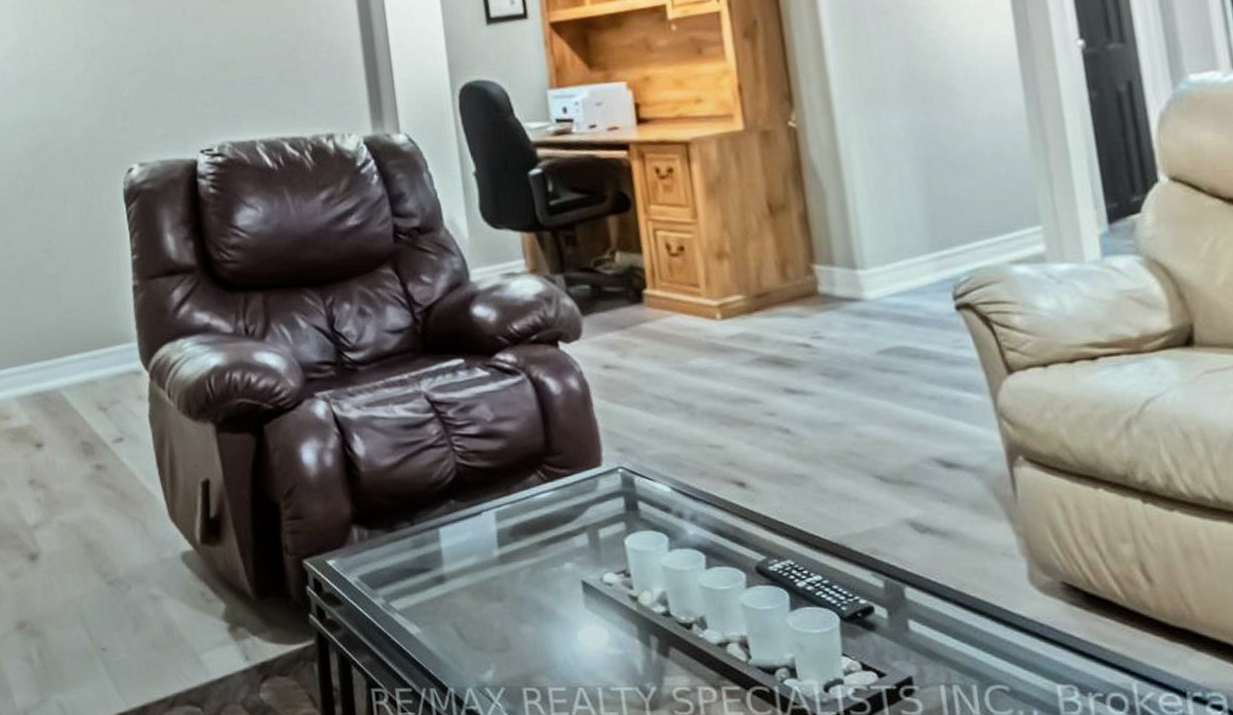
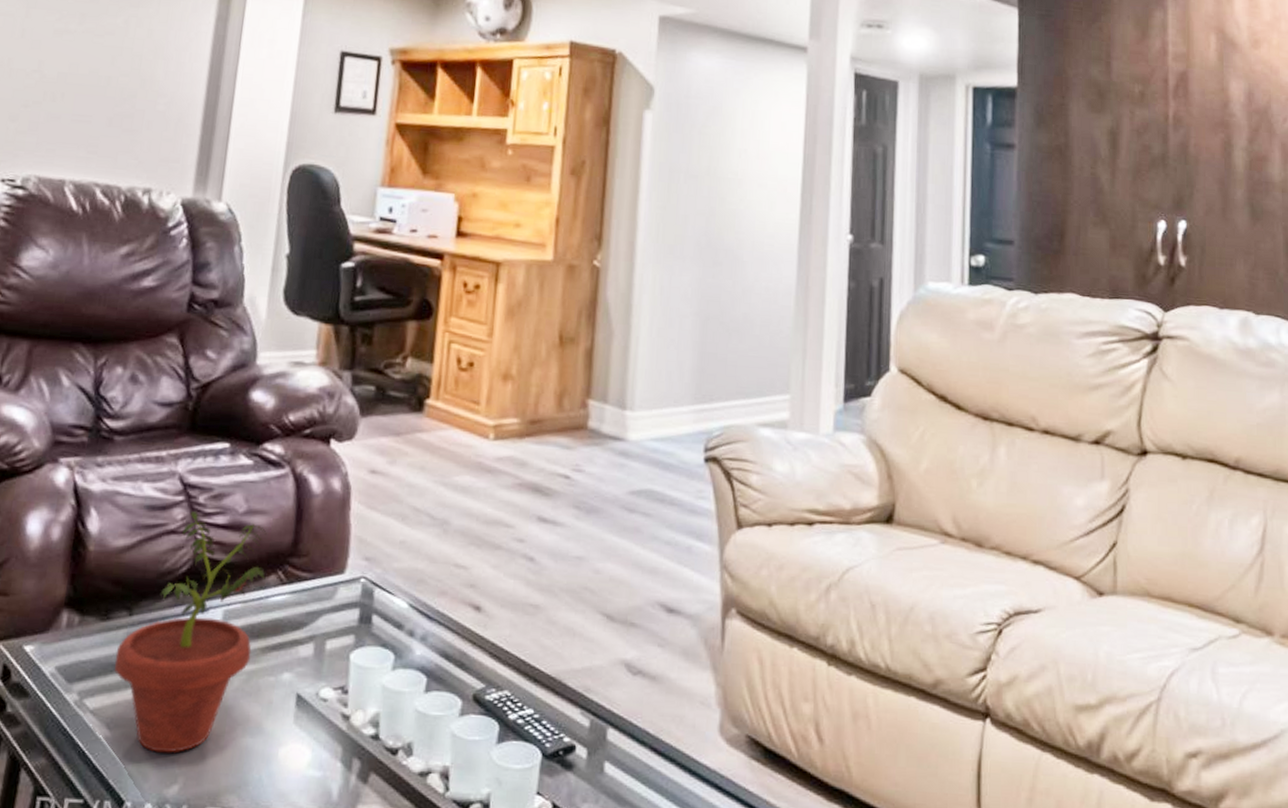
potted plant: none [407,425,531,643] -> present [114,511,267,753]

